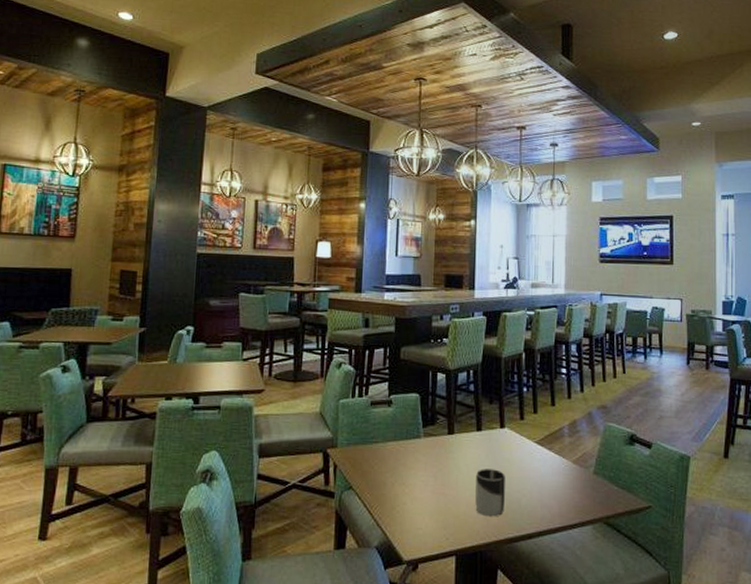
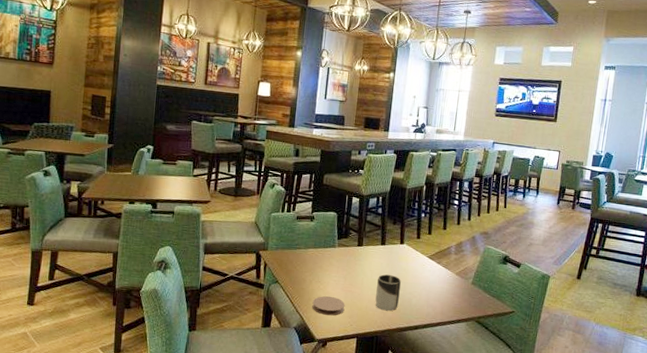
coaster: none [396,501,438,528] -> present [312,295,345,316]

